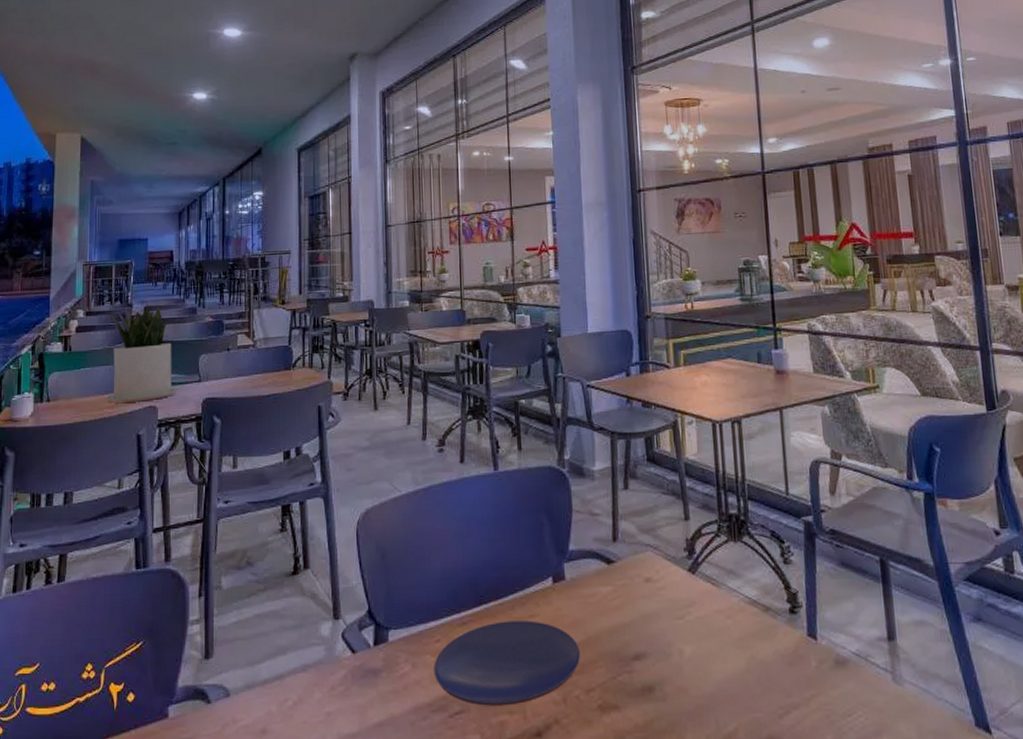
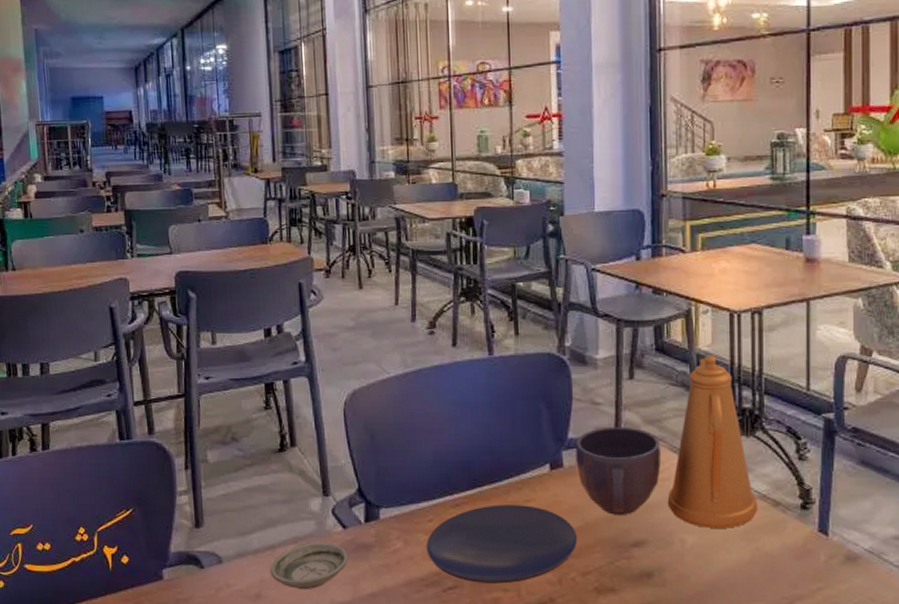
planter: present [107,305,178,404] -> none [69,170,149,275]
saucer: none [278,668,357,722] -> present [270,542,349,590]
cup: none [576,536,658,627] -> present [575,426,662,515]
coffee pot: none [664,463,750,637] -> present [667,355,758,528]

